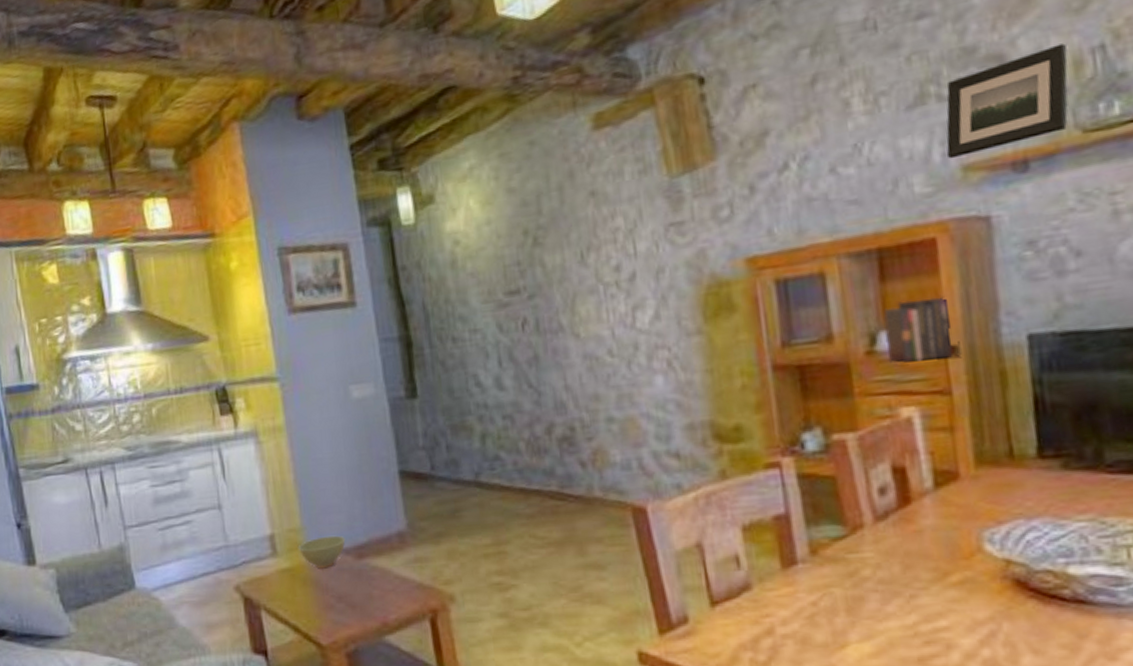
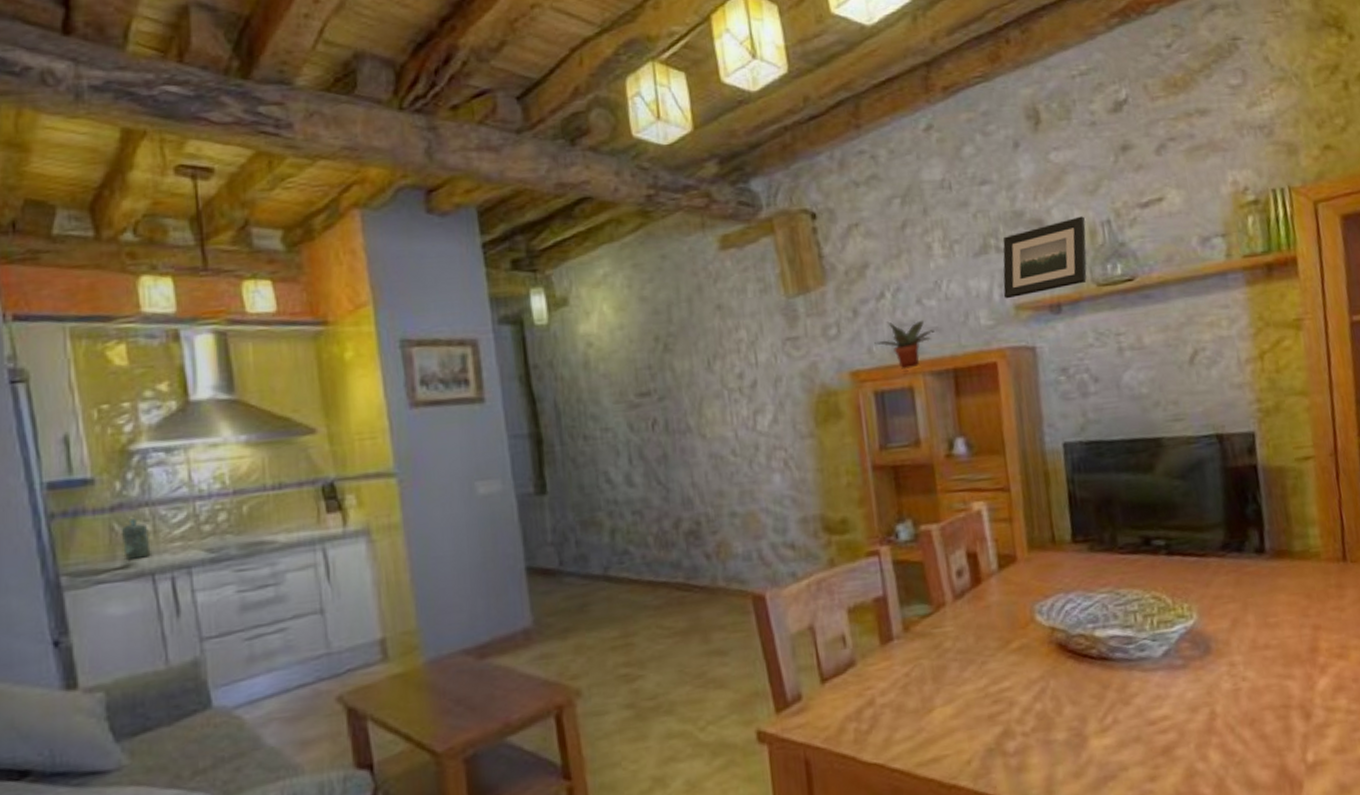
canister: none [60,419,84,455] -> present [121,518,151,560]
bowl: present [298,535,346,569] -> none [412,635,467,672]
potted plant: none [775,193,853,252] -> present [874,321,935,369]
books: present [883,297,961,363] -> none [958,410,1017,465]

